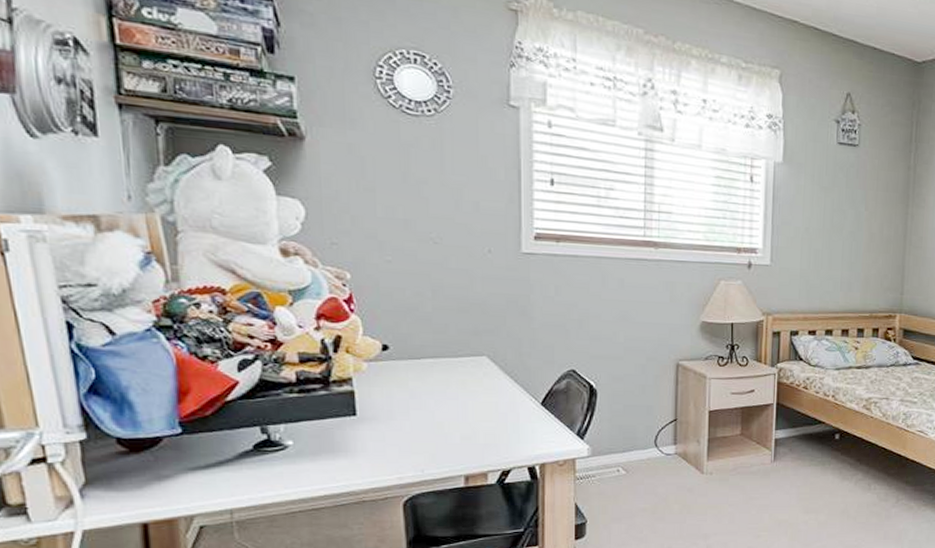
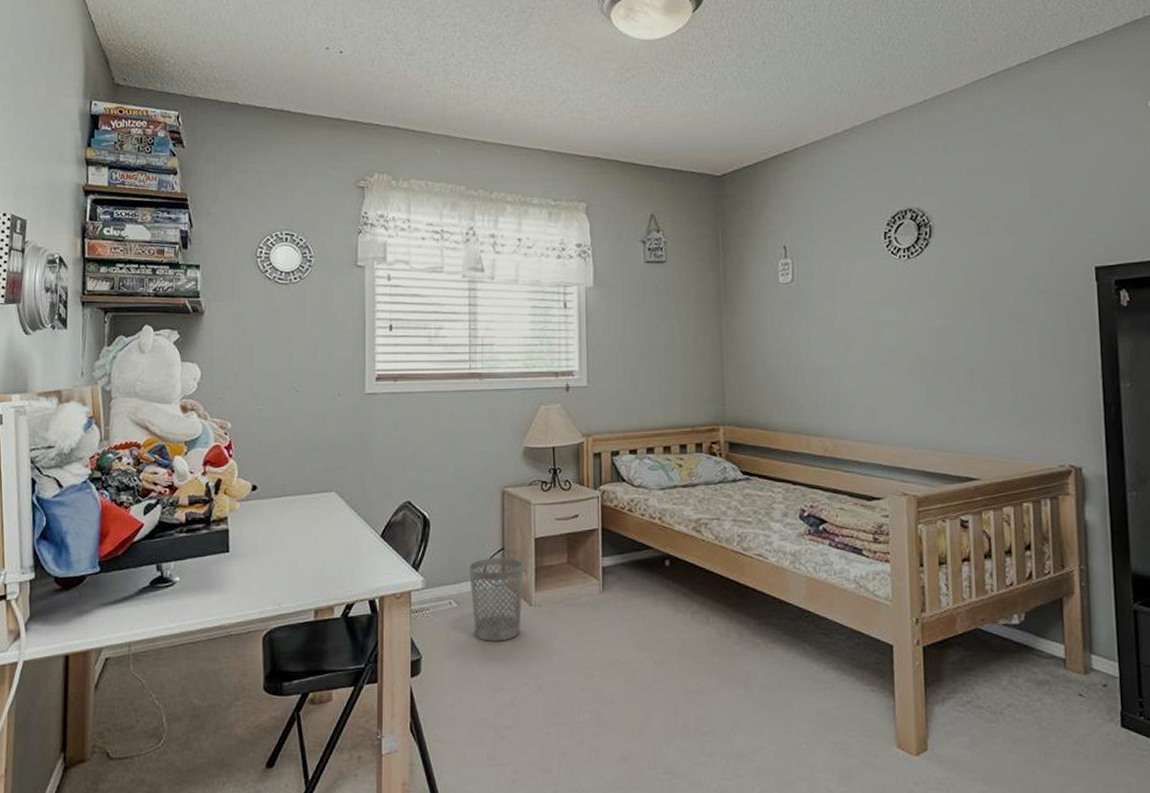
wastebasket: none [639,428,696,506] -> present [469,558,524,641]

